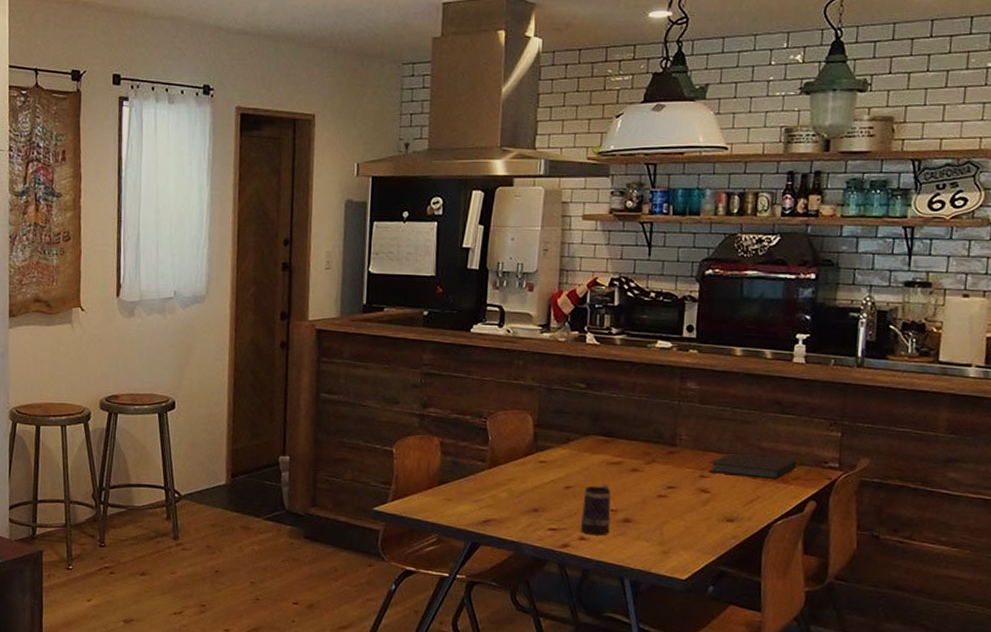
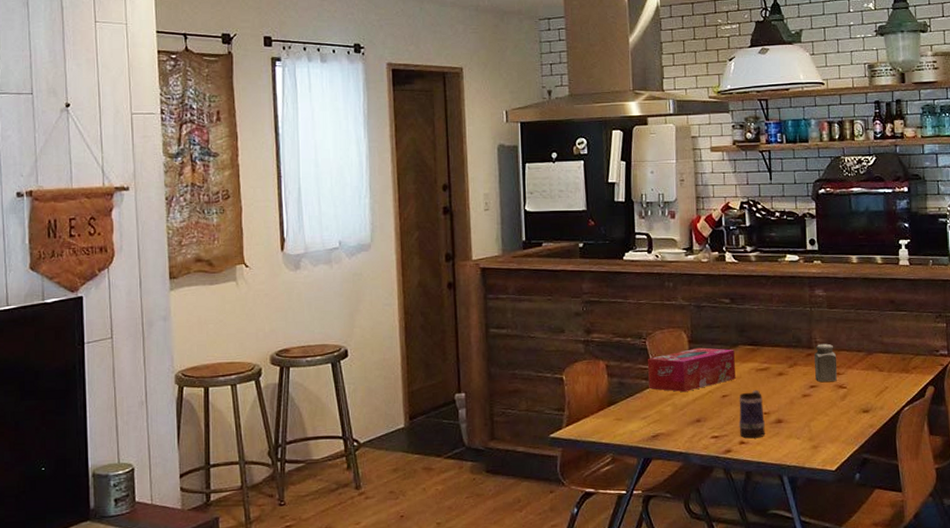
tissue box: none [485,433,585,479] -> present [648,347,736,393]
salt shaker: none [675,441,703,484] -> present [814,343,838,382]
notebook: present [709,453,797,479] -> none [843,350,914,371]

